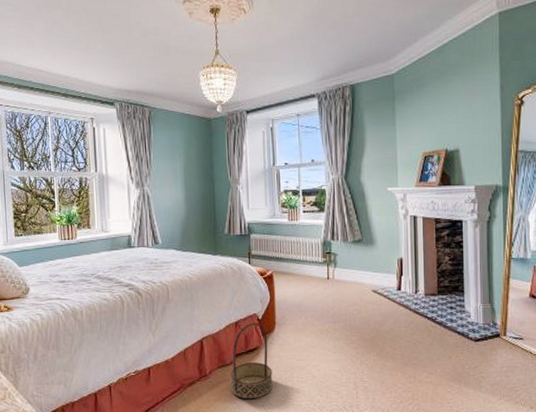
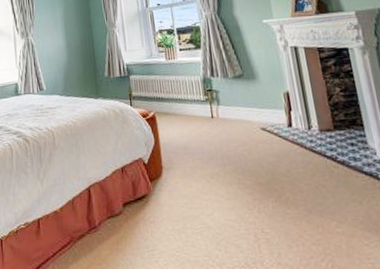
basket: present [230,322,273,400] -> none [120,167,166,255]

